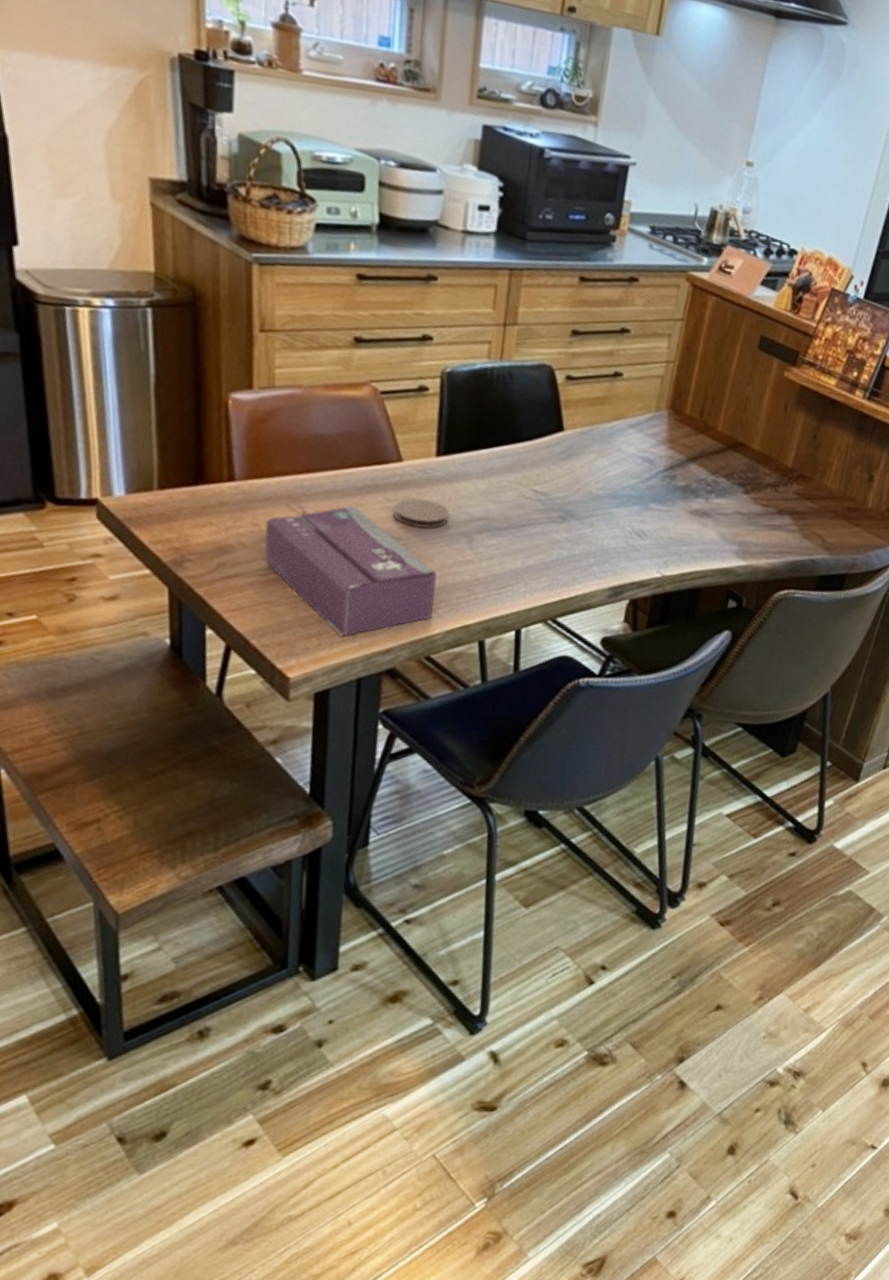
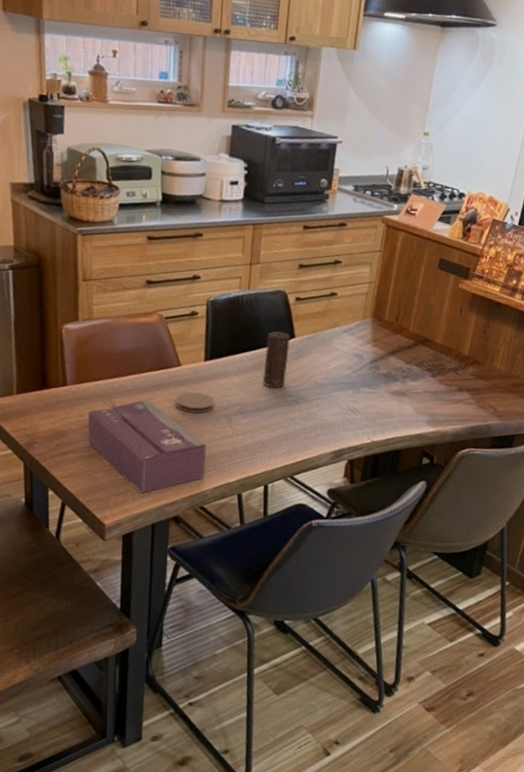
candle: none [517,420,558,499] -> present [262,331,291,388]

